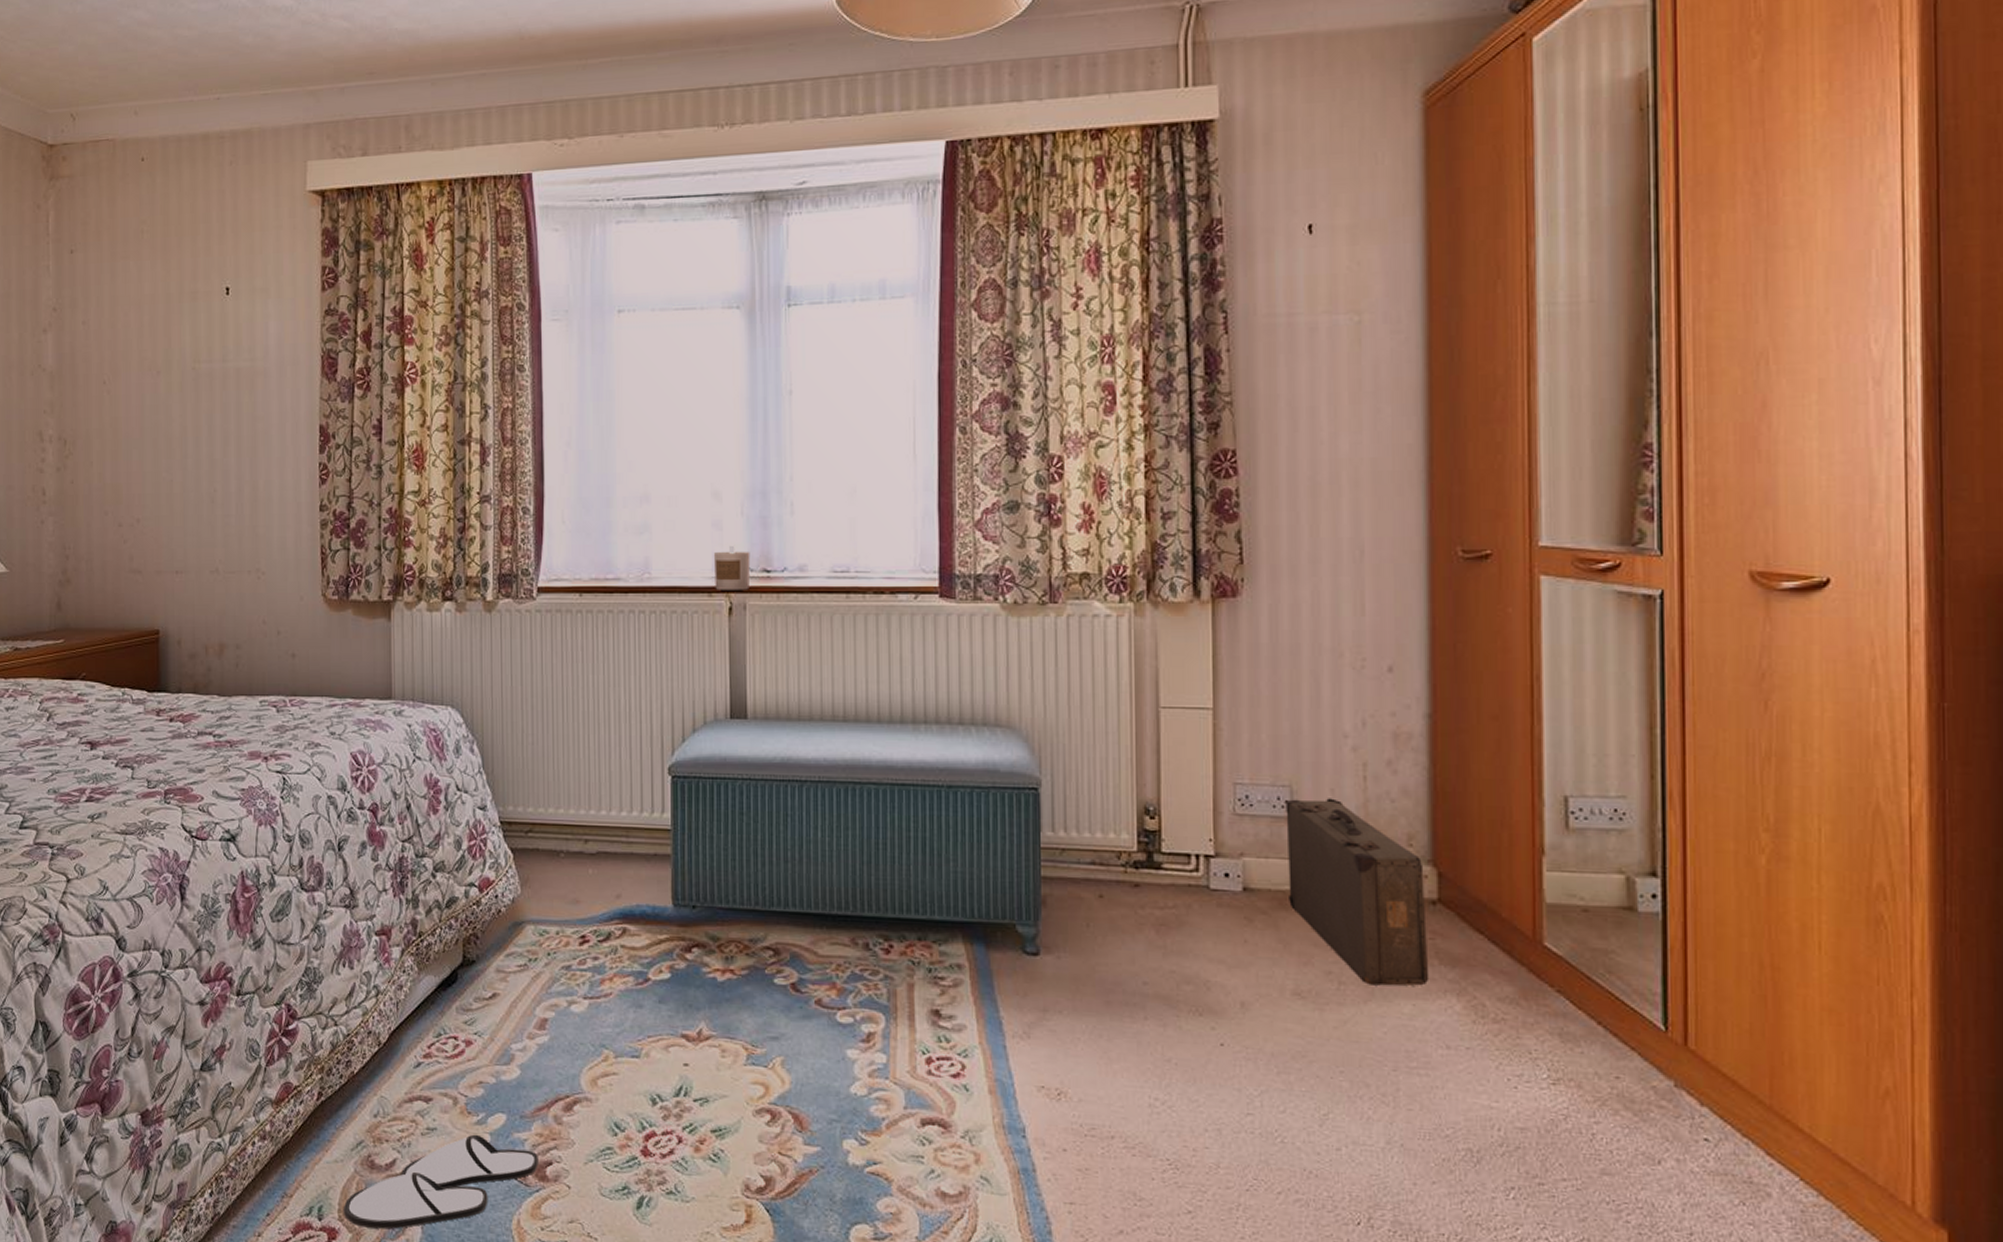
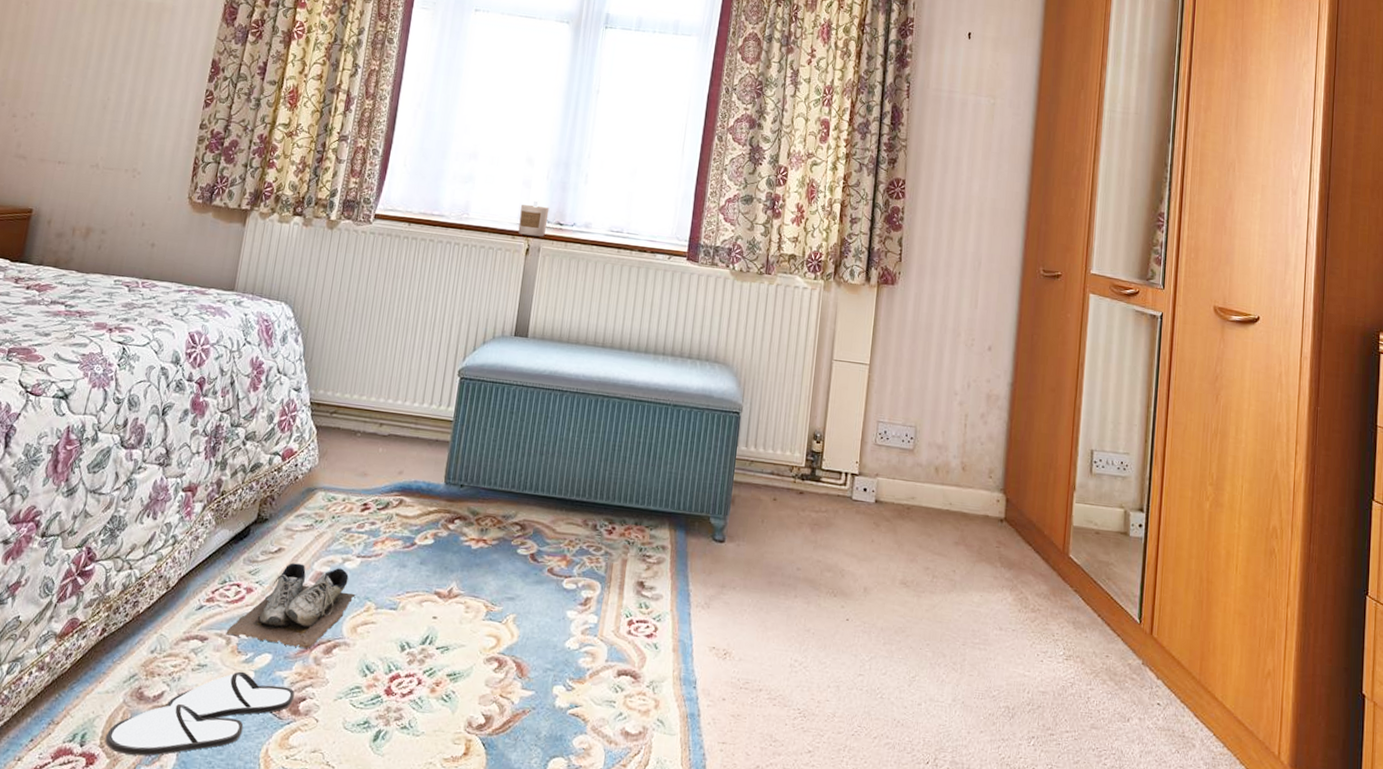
shoe: none [452,1009,589,1107] -> present [227,563,356,649]
suitcase: present [1285,798,1430,986] -> none [905,436,998,582]

